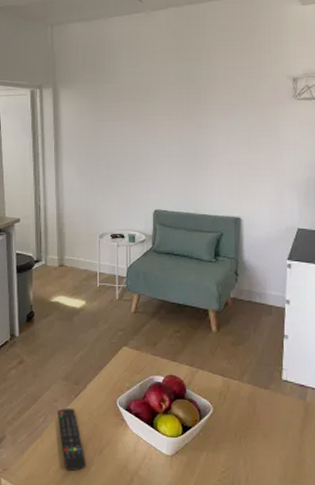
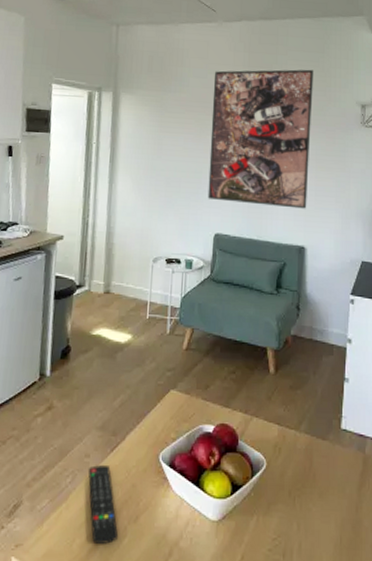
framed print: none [145,48,243,183] -> present [207,69,313,209]

